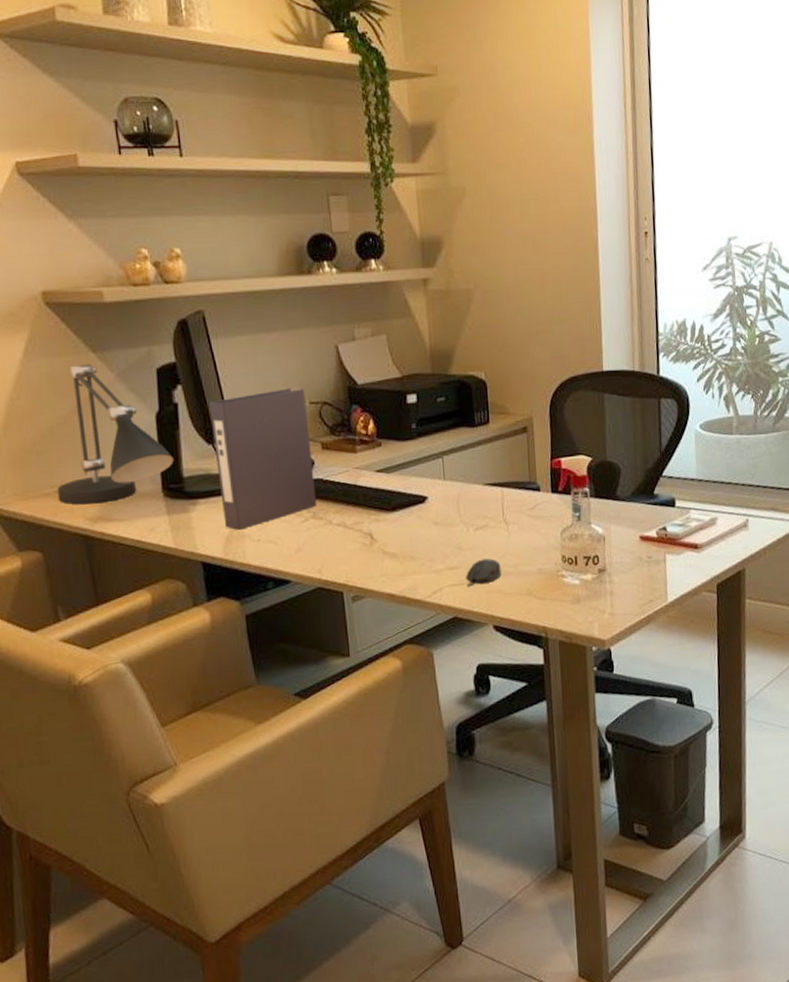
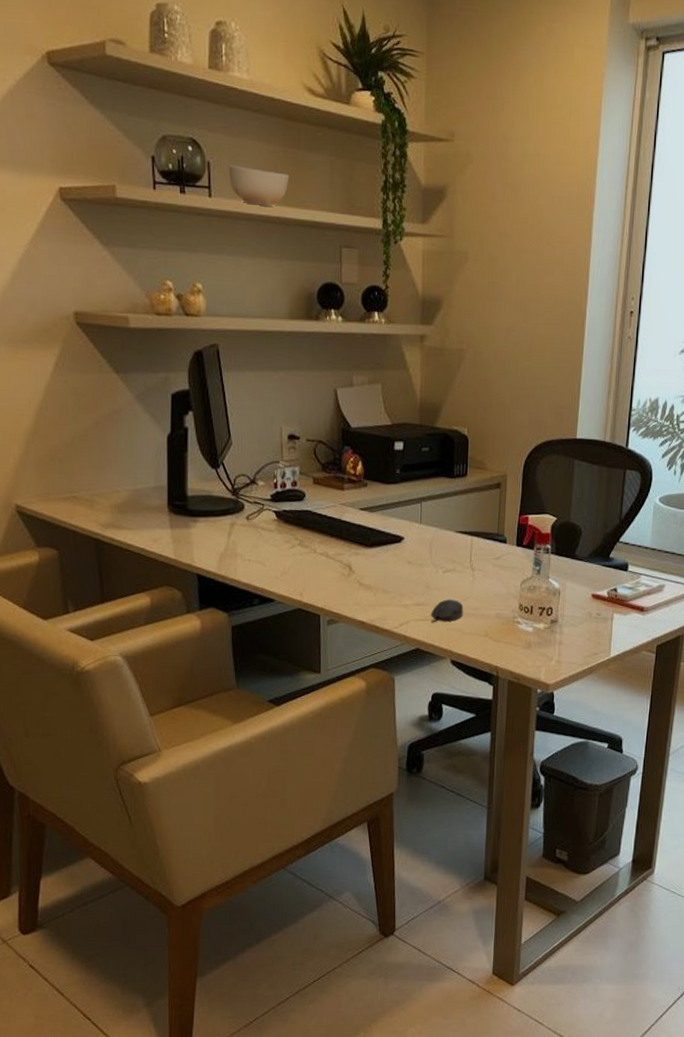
desk lamp: present [57,364,175,505] -> none [75,383,181,512]
bowl: none [198,121,266,161] -> present [228,165,290,207]
binder: present [209,388,317,530] -> none [216,424,305,549]

